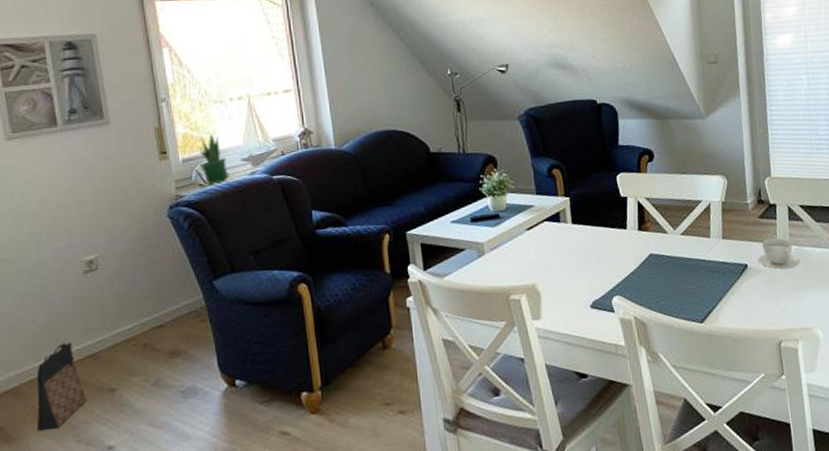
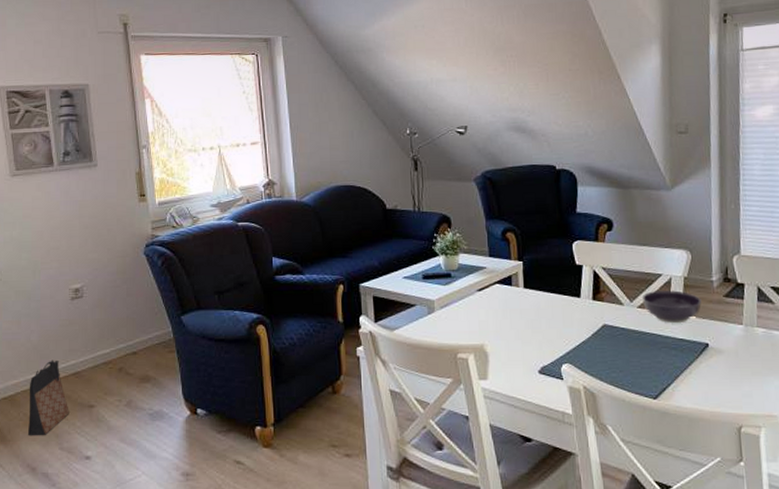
planter: present [198,134,228,185] -> none [173,180,198,227]
bowl: none [685,215,739,247] -> present [643,290,702,323]
teacup: present [758,237,801,269] -> none [721,318,768,352]

